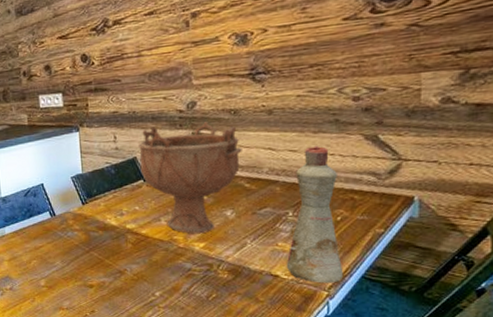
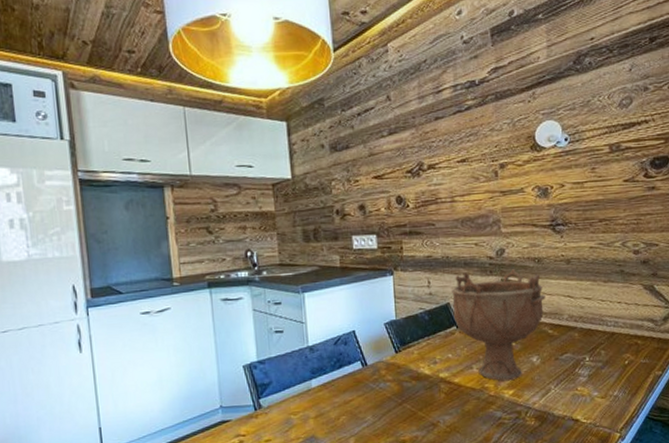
bottle: present [286,145,344,283] -> none [585,294,632,425]

